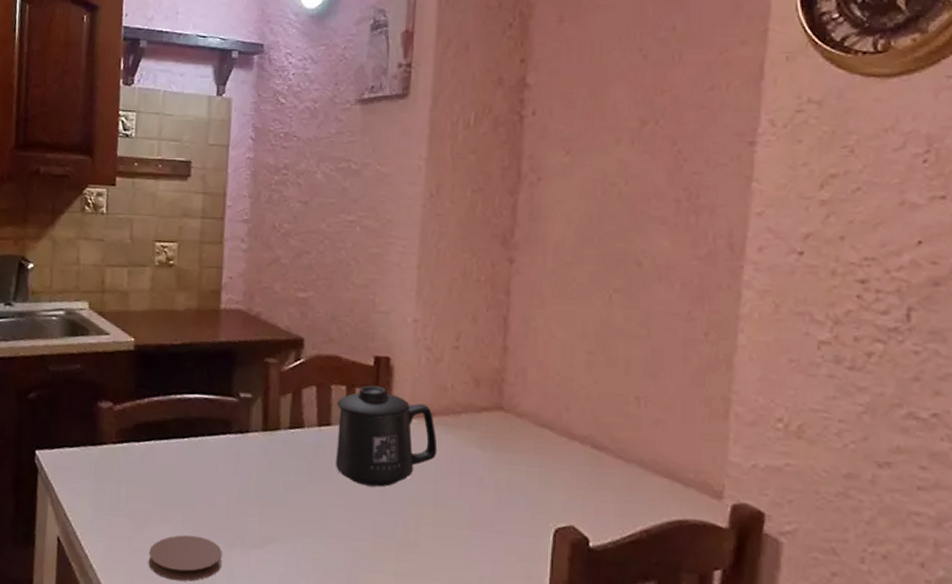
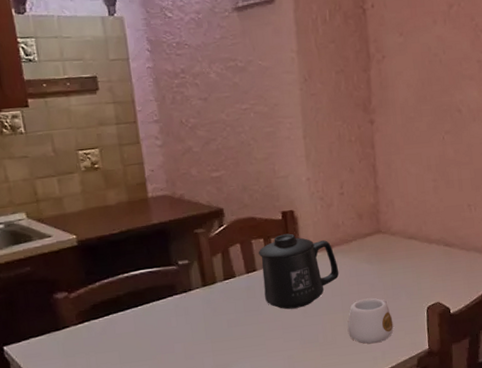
mug: none [436,495,502,562] -> present [347,298,394,344]

